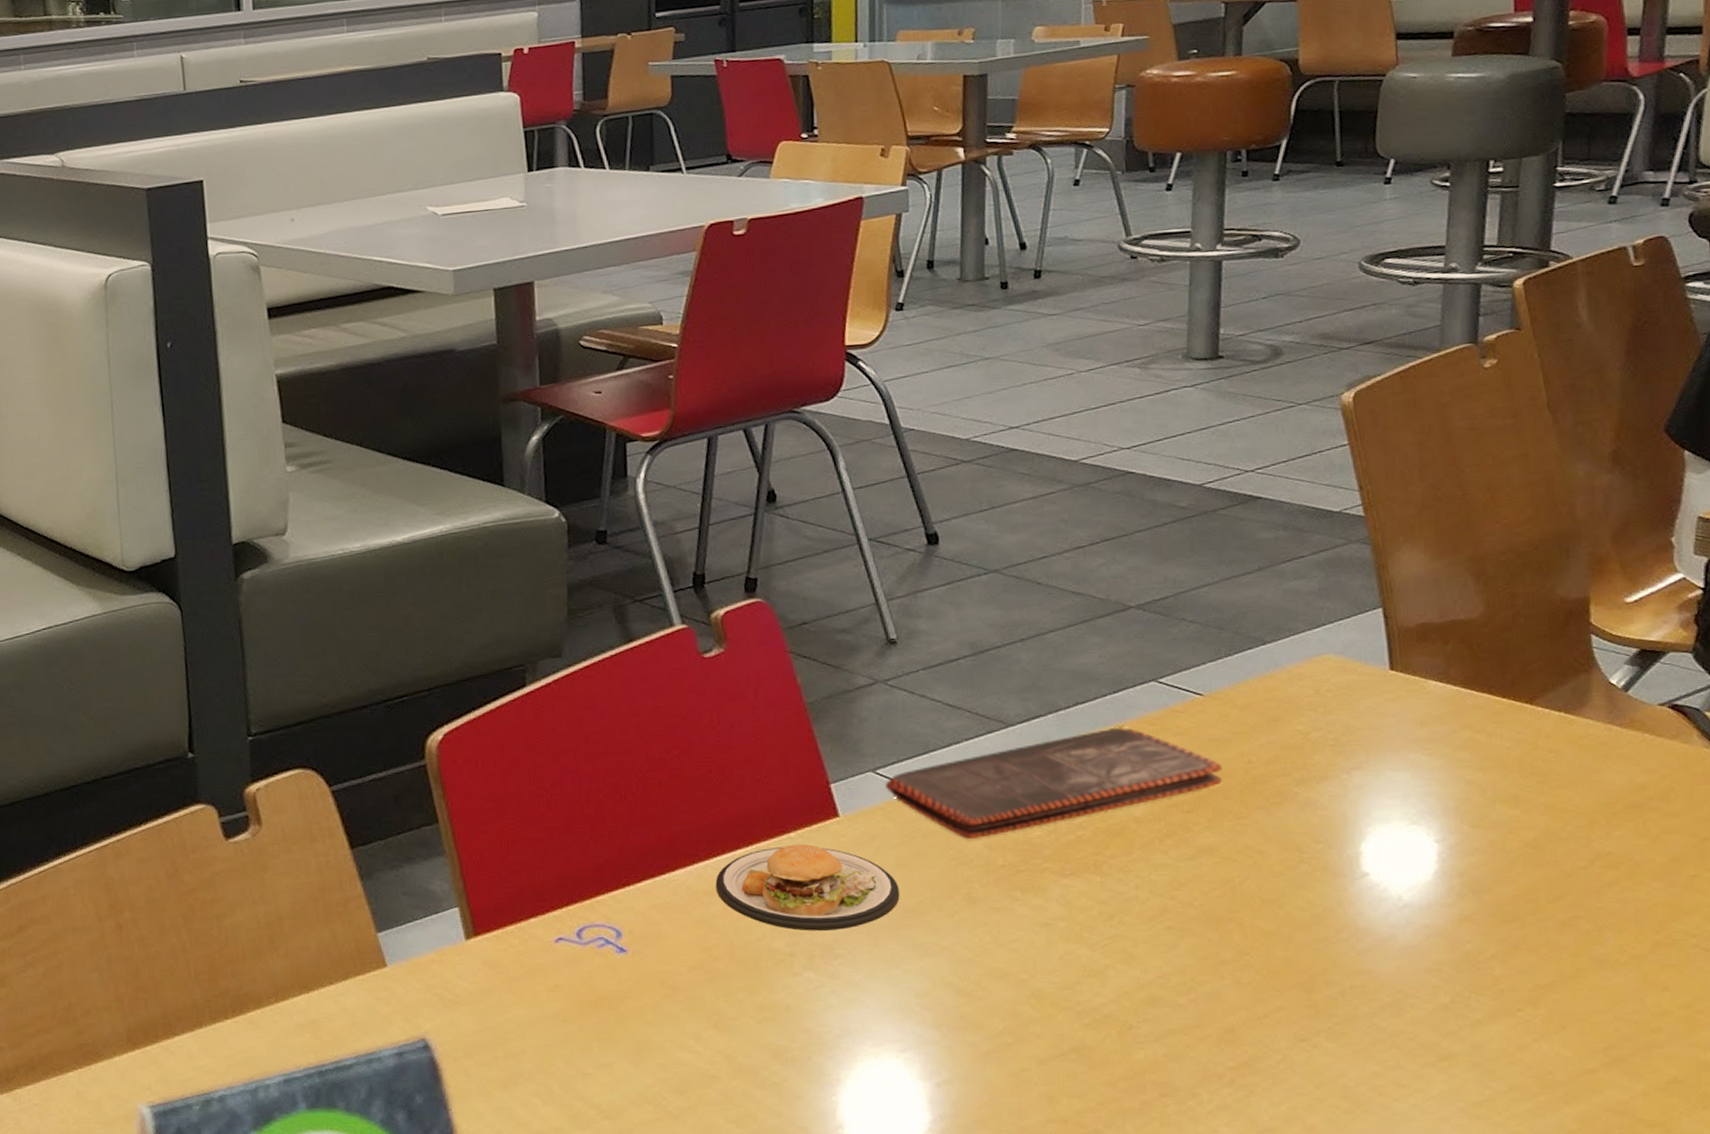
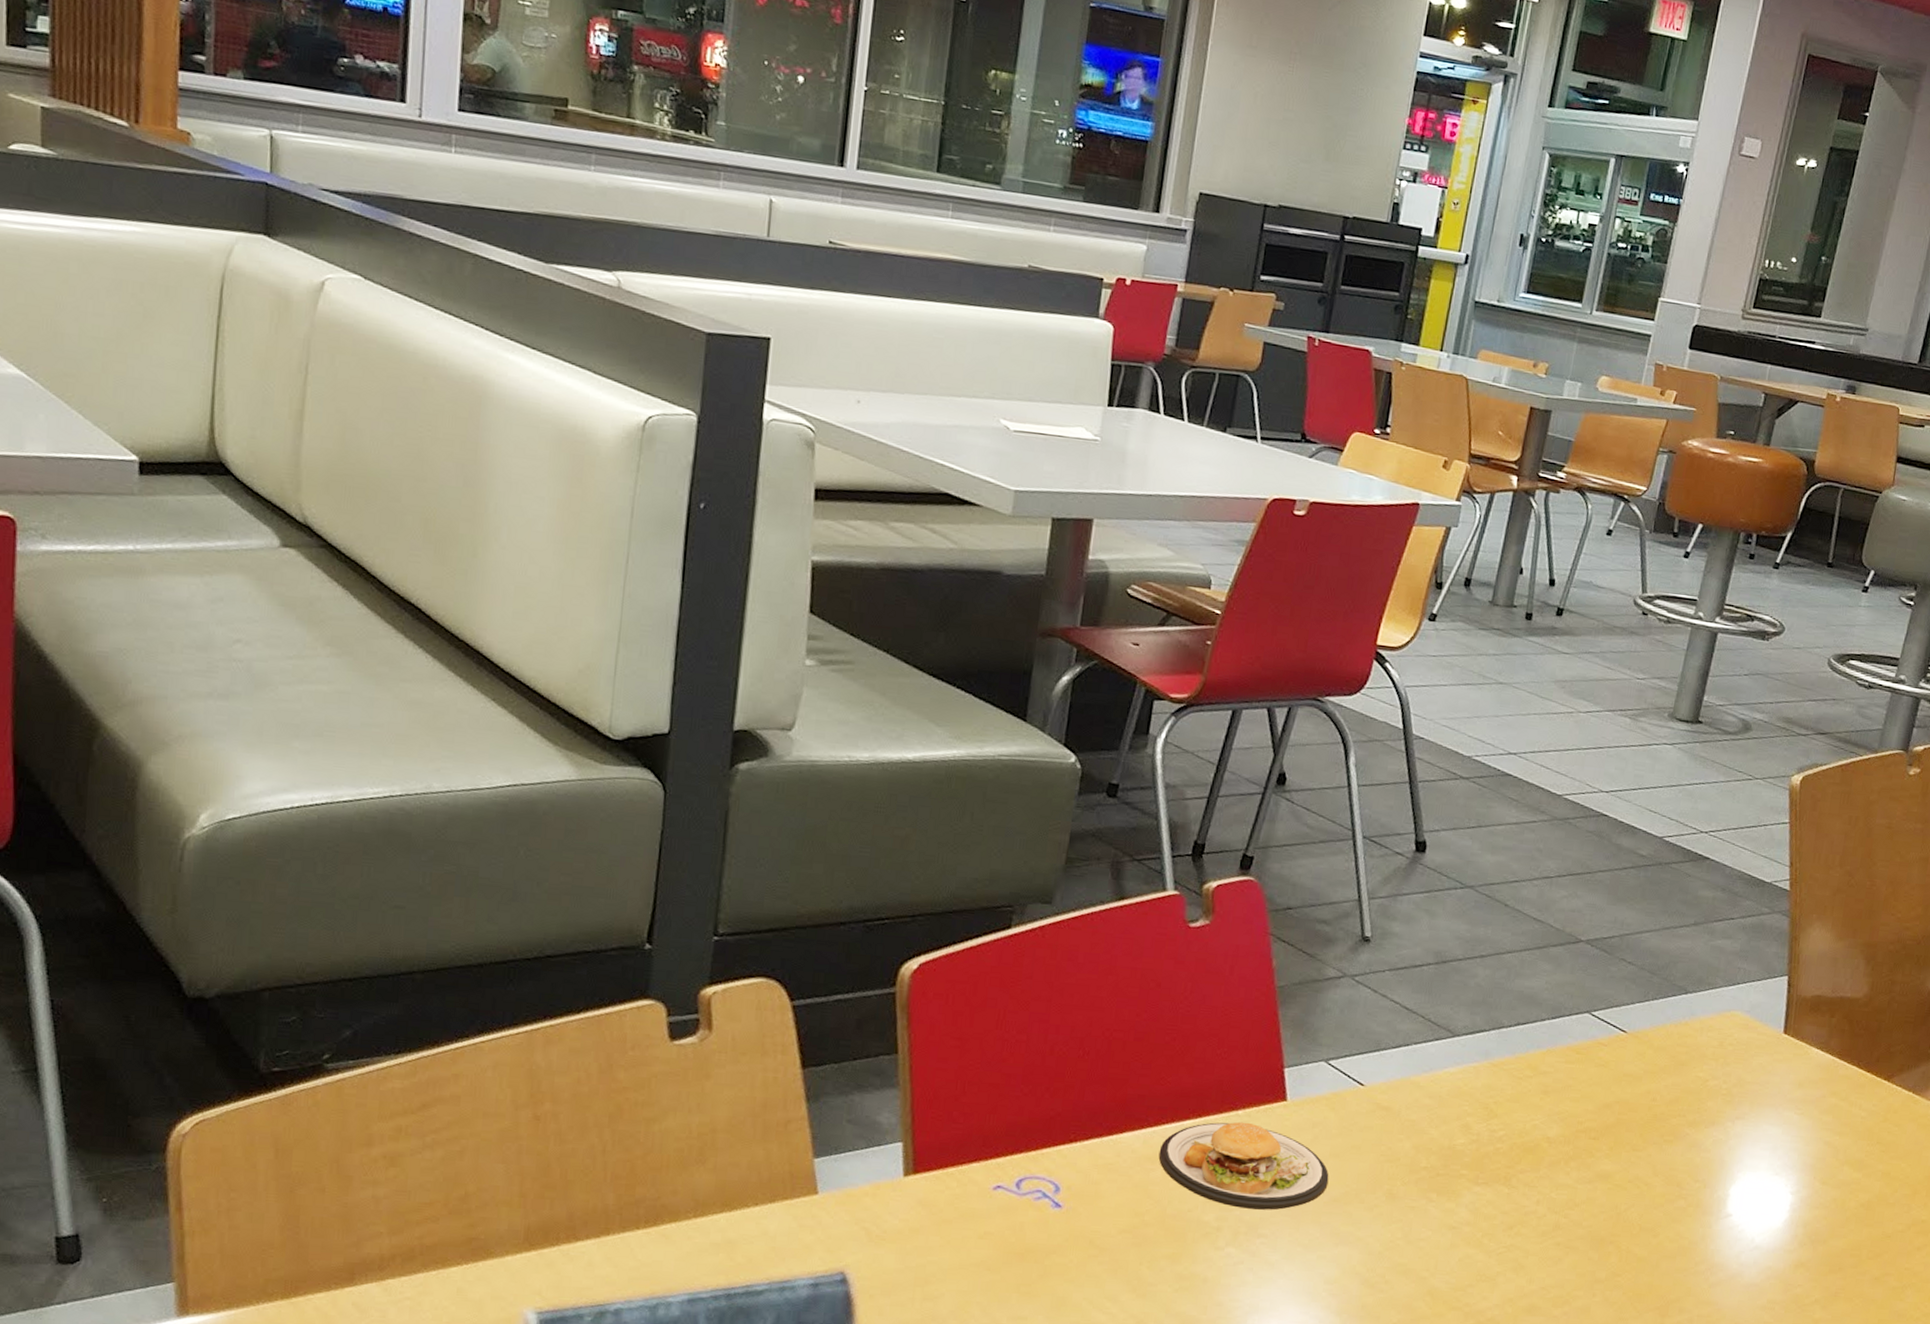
wallet: present [884,727,1223,840] -> none [1334,1051,1631,1140]

